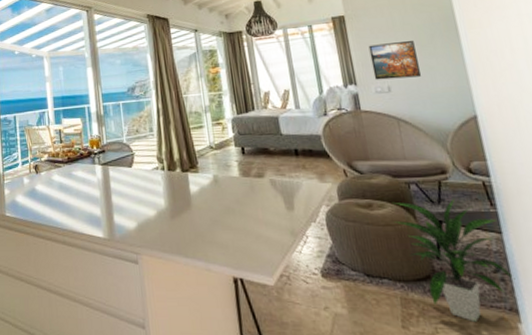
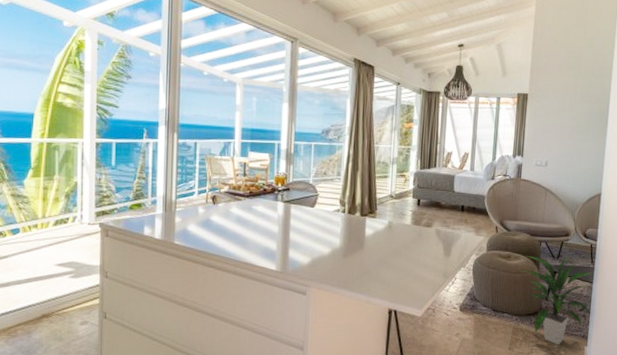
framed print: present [368,41,422,80] -> none [537,124,574,157]

